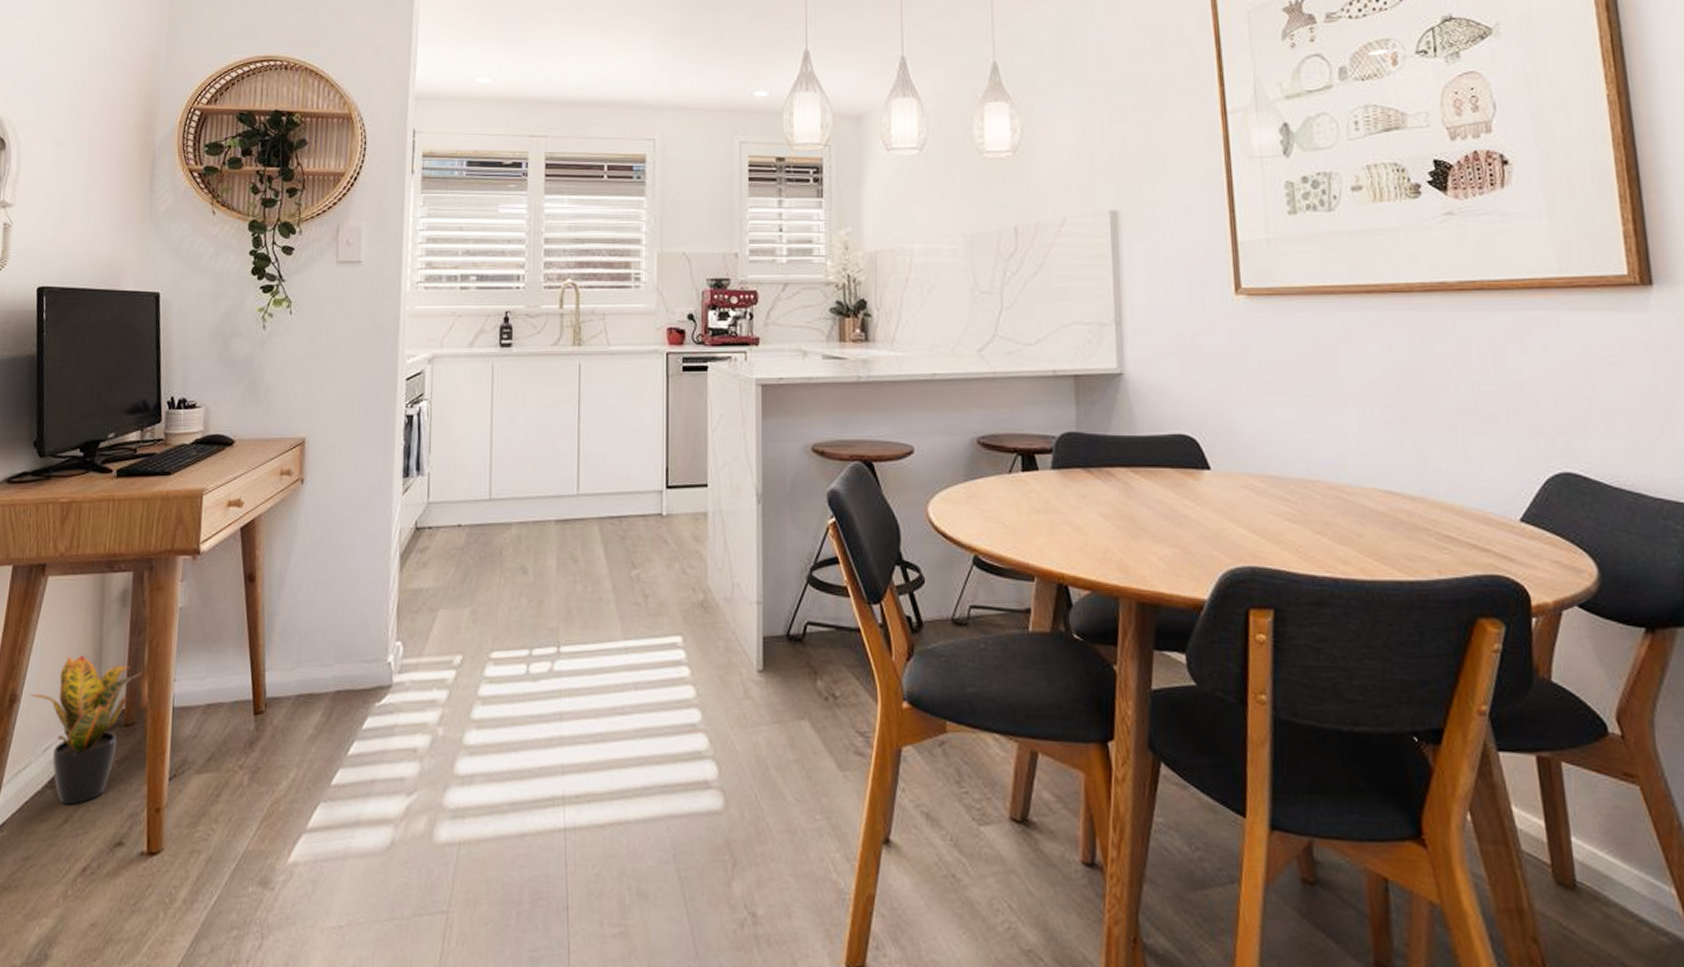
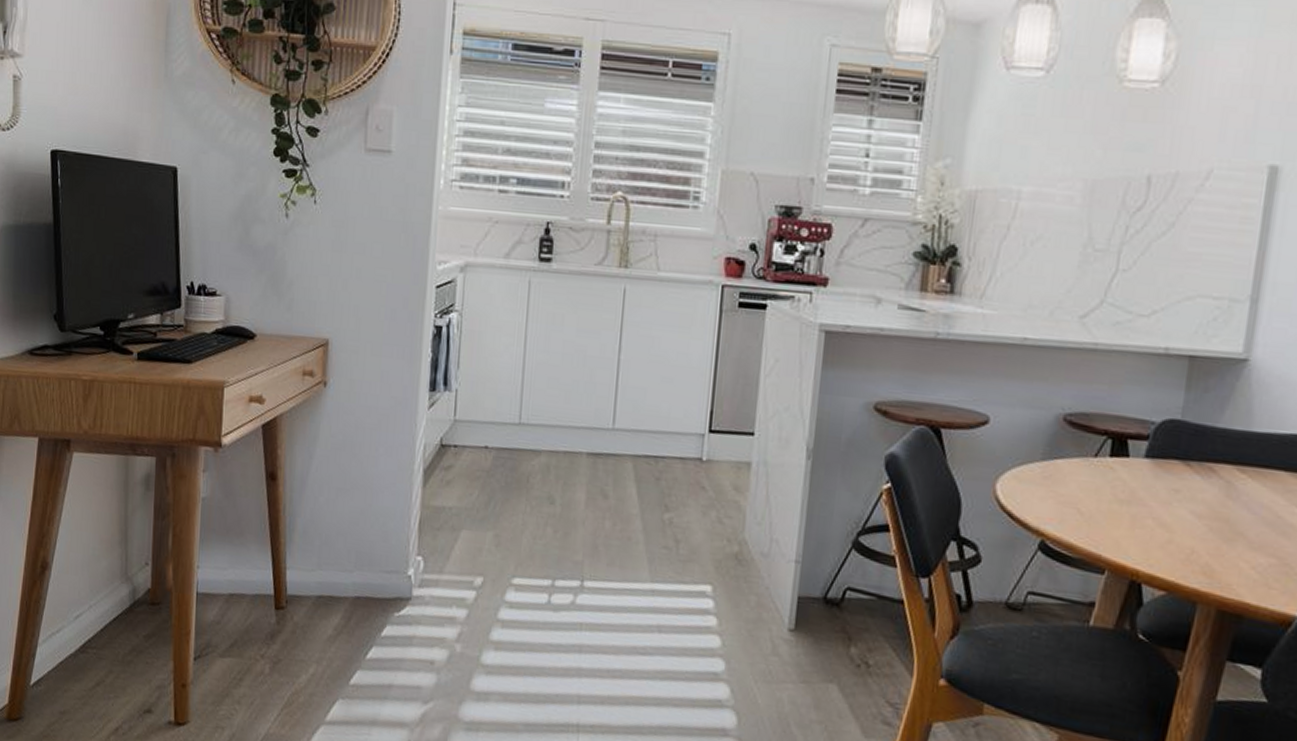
potted plant: present [29,655,143,805] -> none [59,532,167,671]

